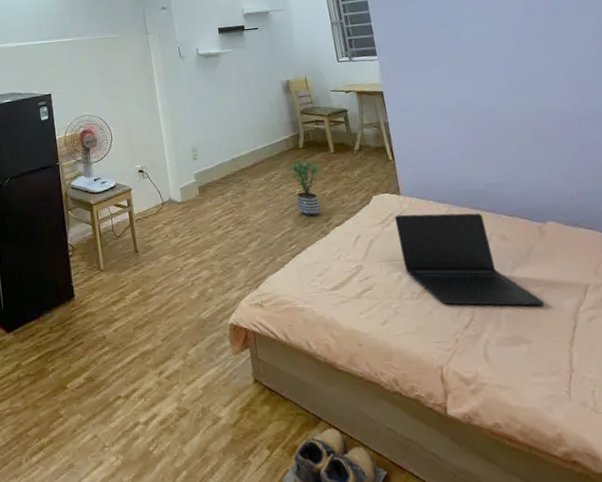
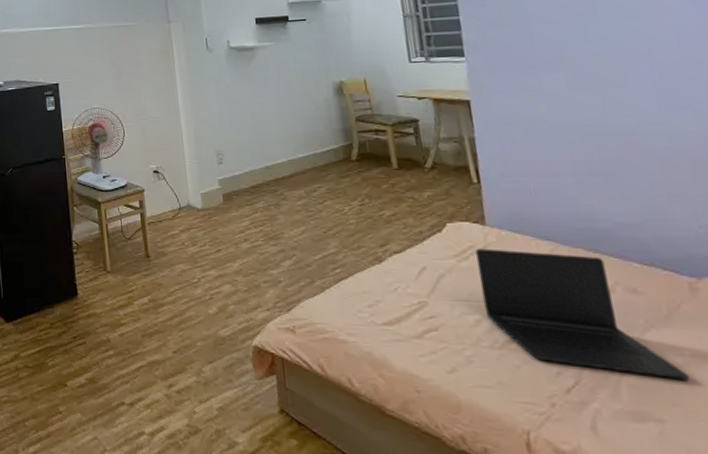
potted plant: present [284,158,328,217] -> none [330,172,388,239]

